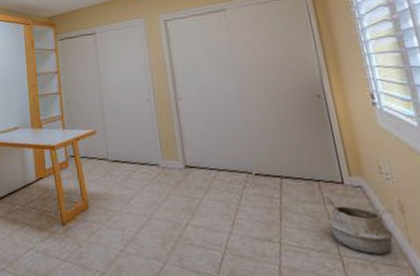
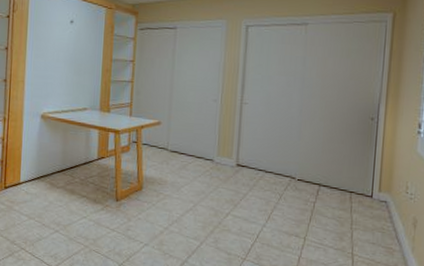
woven basket: present [324,197,394,254] -> none [350,206,407,258]

